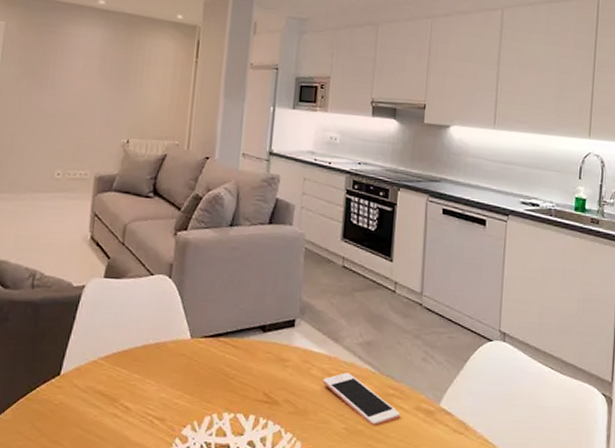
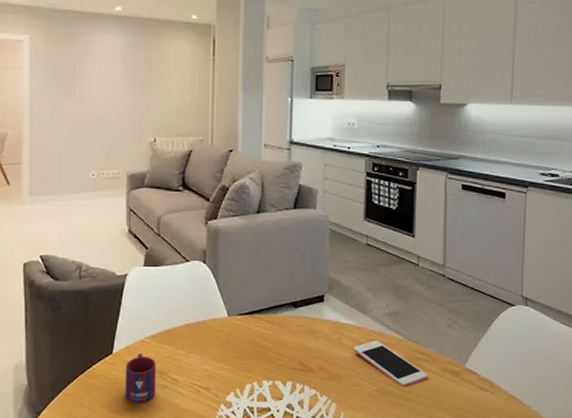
mug: none [69,375,108,434] -> present [124,353,157,403]

